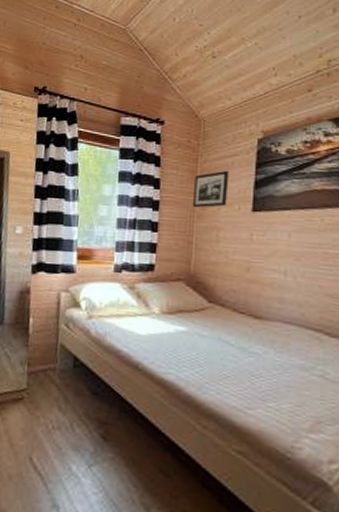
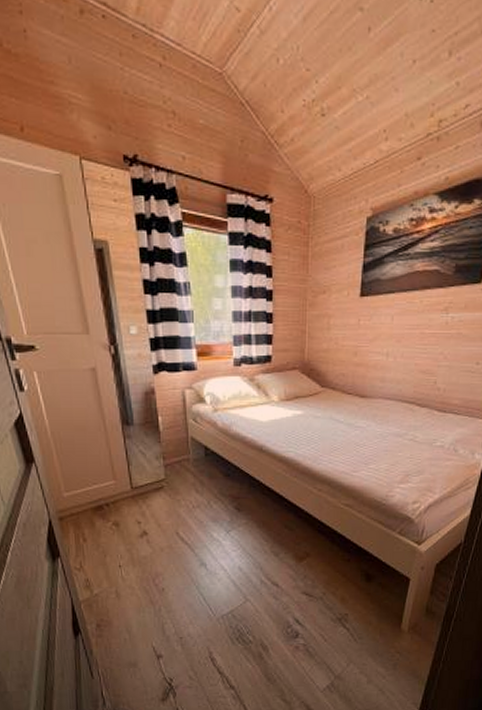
picture frame: present [193,170,230,208] -> none [305,253,339,296]

